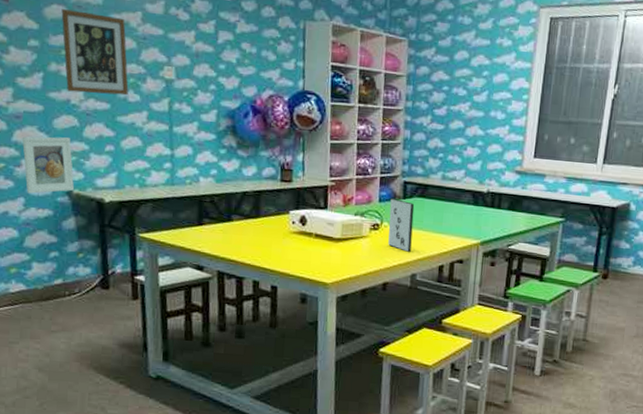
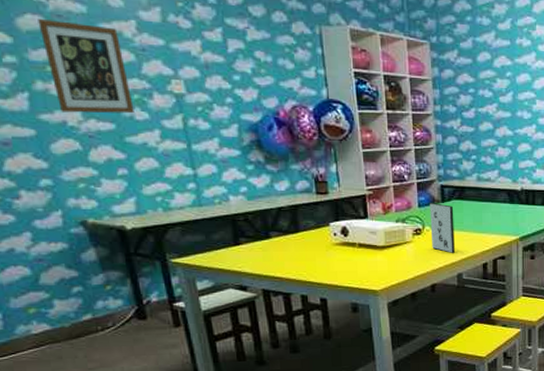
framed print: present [22,136,75,194] -> none [17,163,89,227]

